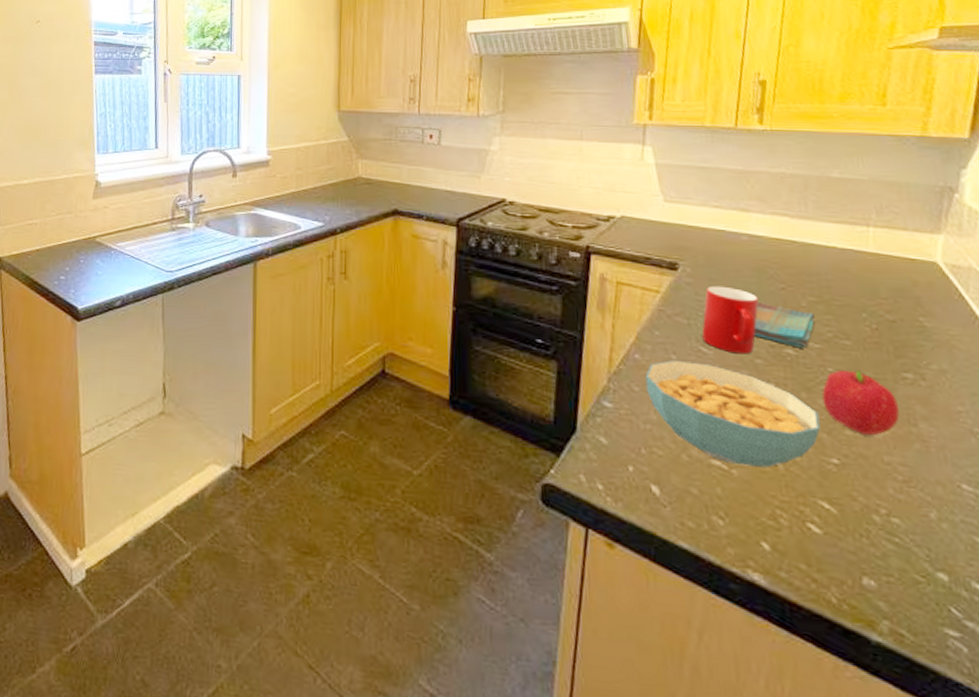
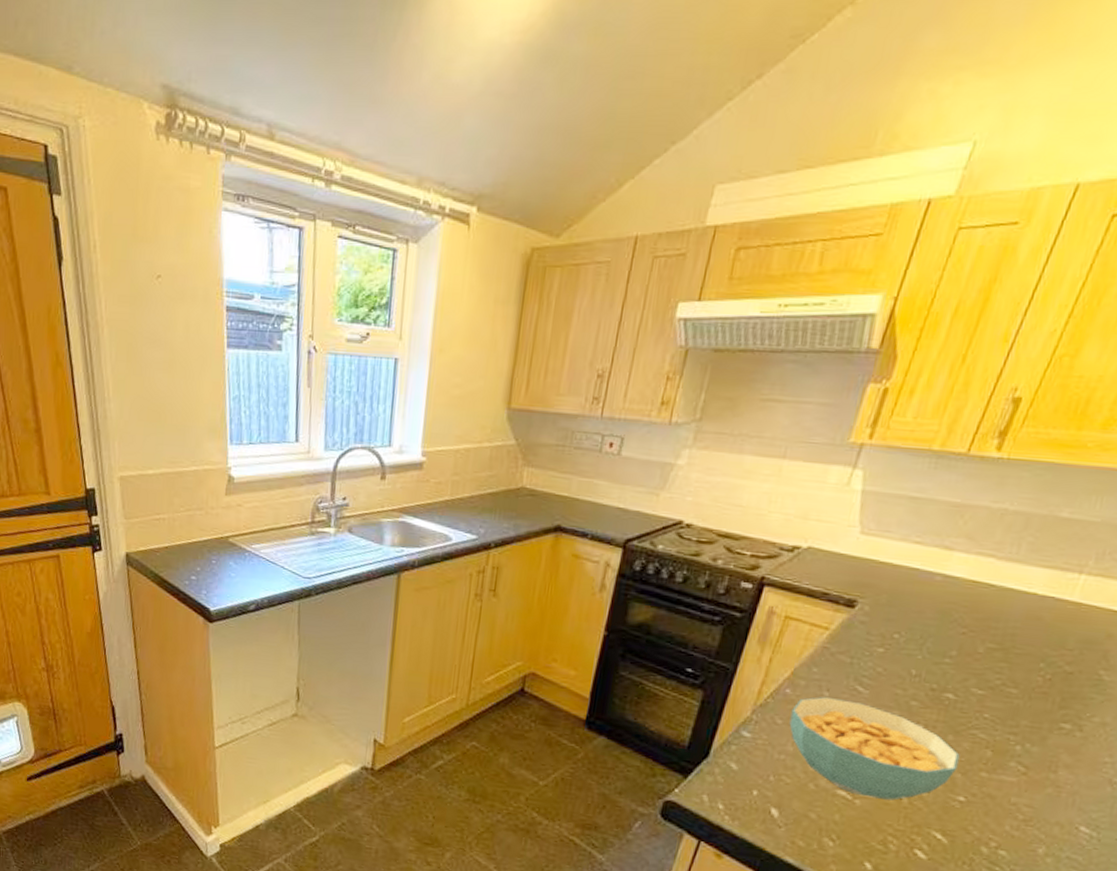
cup: present [702,286,760,355] -> none [861,626,935,696]
dish towel: present [753,302,815,349] -> none [917,645,988,694]
fruit: present [821,369,900,435] -> none [967,716,1046,779]

